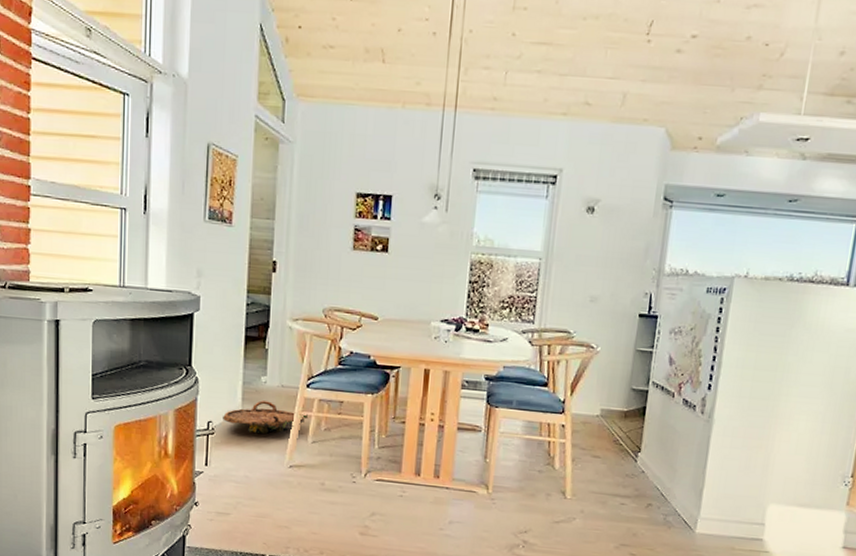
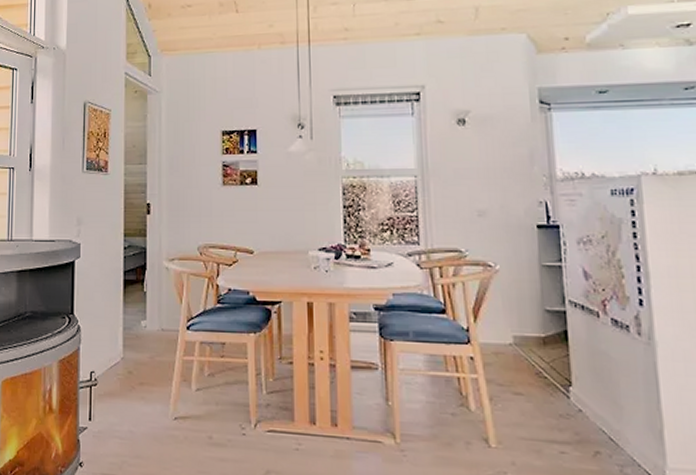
woven basket: present [223,401,308,434] -> none [105,346,190,383]

